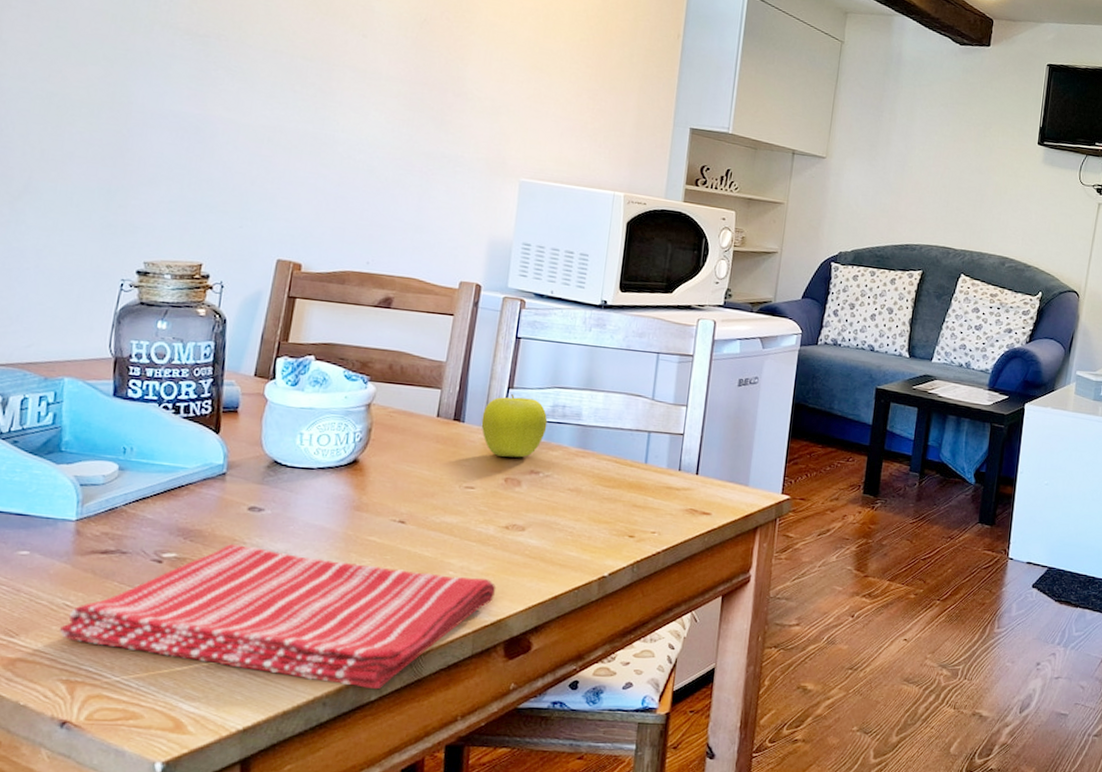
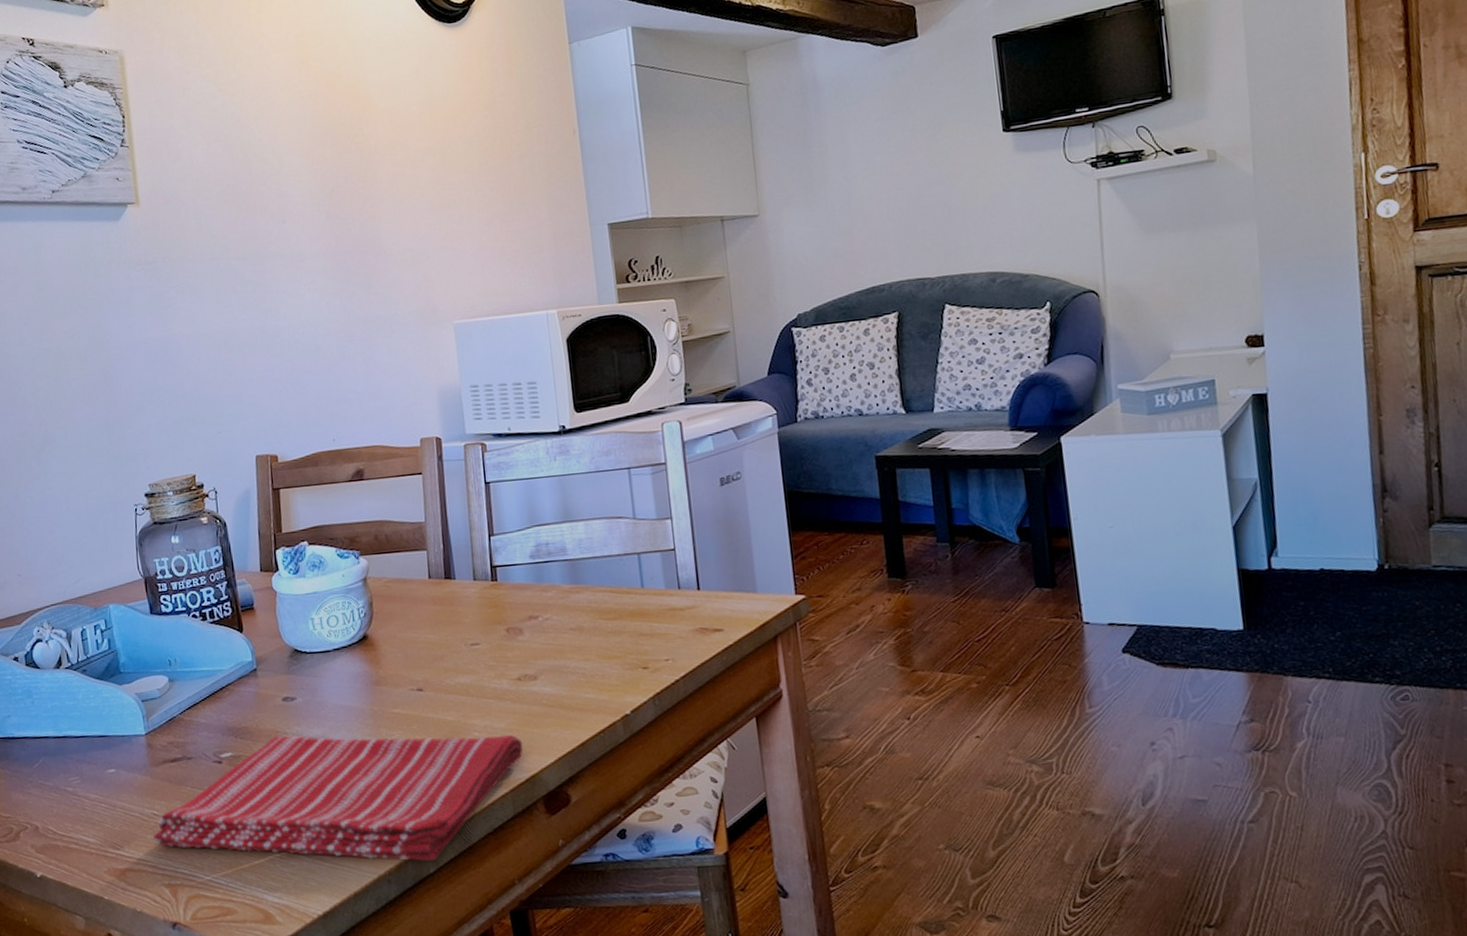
fruit: present [481,394,548,458] -> none [470,541,535,608]

